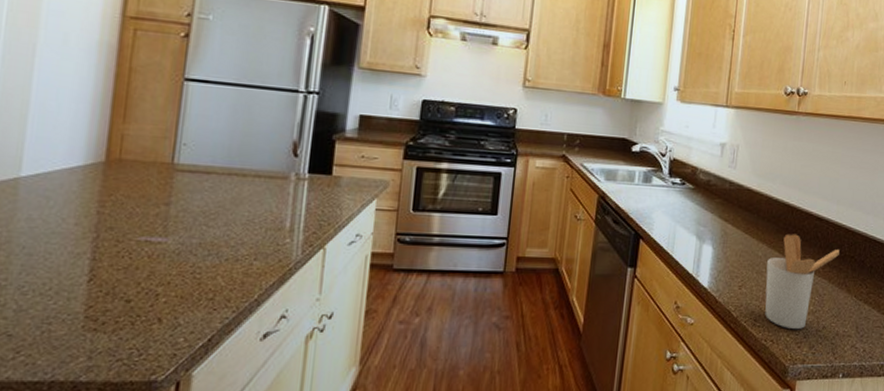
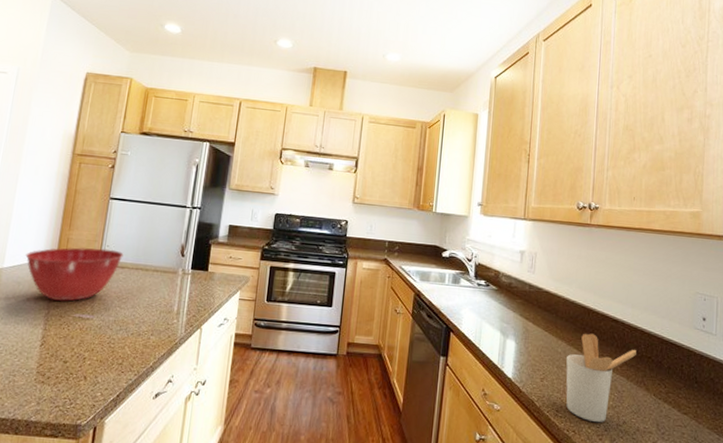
mixing bowl: none [55,147,209,222] -> present [25,247,124,302]

